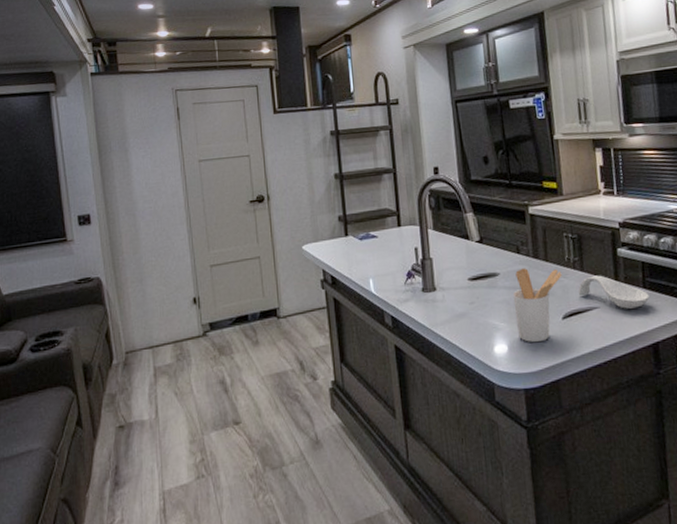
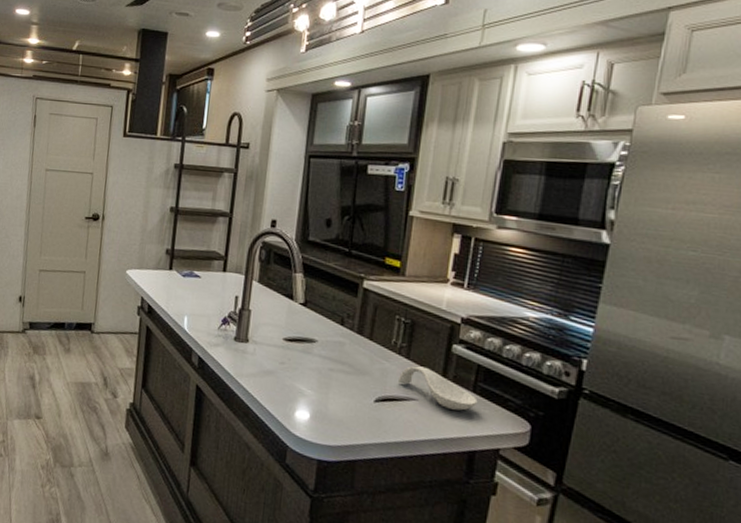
utensil holder: present [512,268,562,343] -> none [323,341,385,419]

